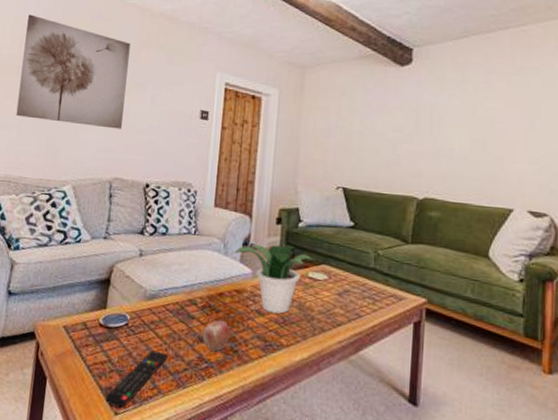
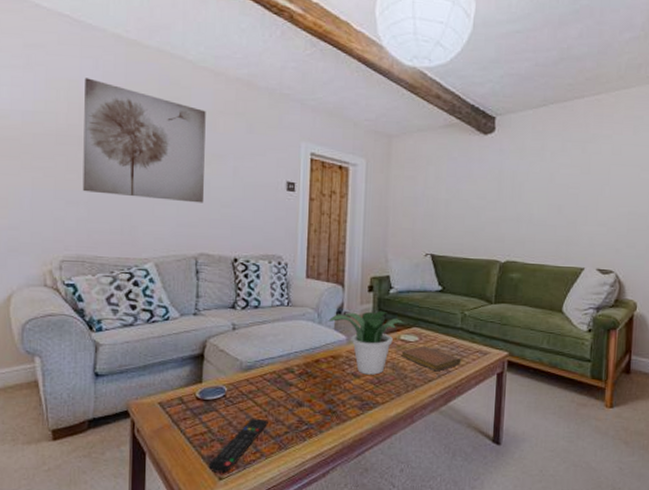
apple: present [202,321,230,351] -> none [301,386,328,413]
notebook: none [308,285,374,315] -> present [401,346,462,372]

